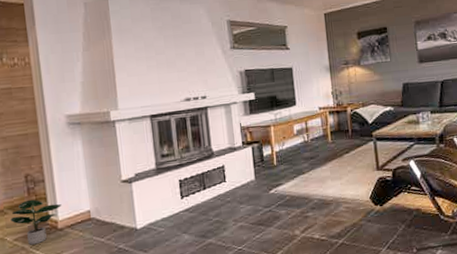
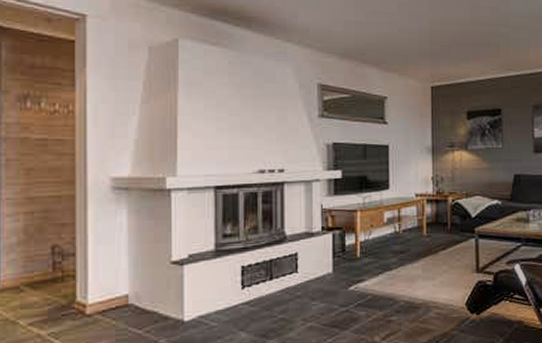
potted plant: present [10,199,62,245] -> none [27,276,94,332]

